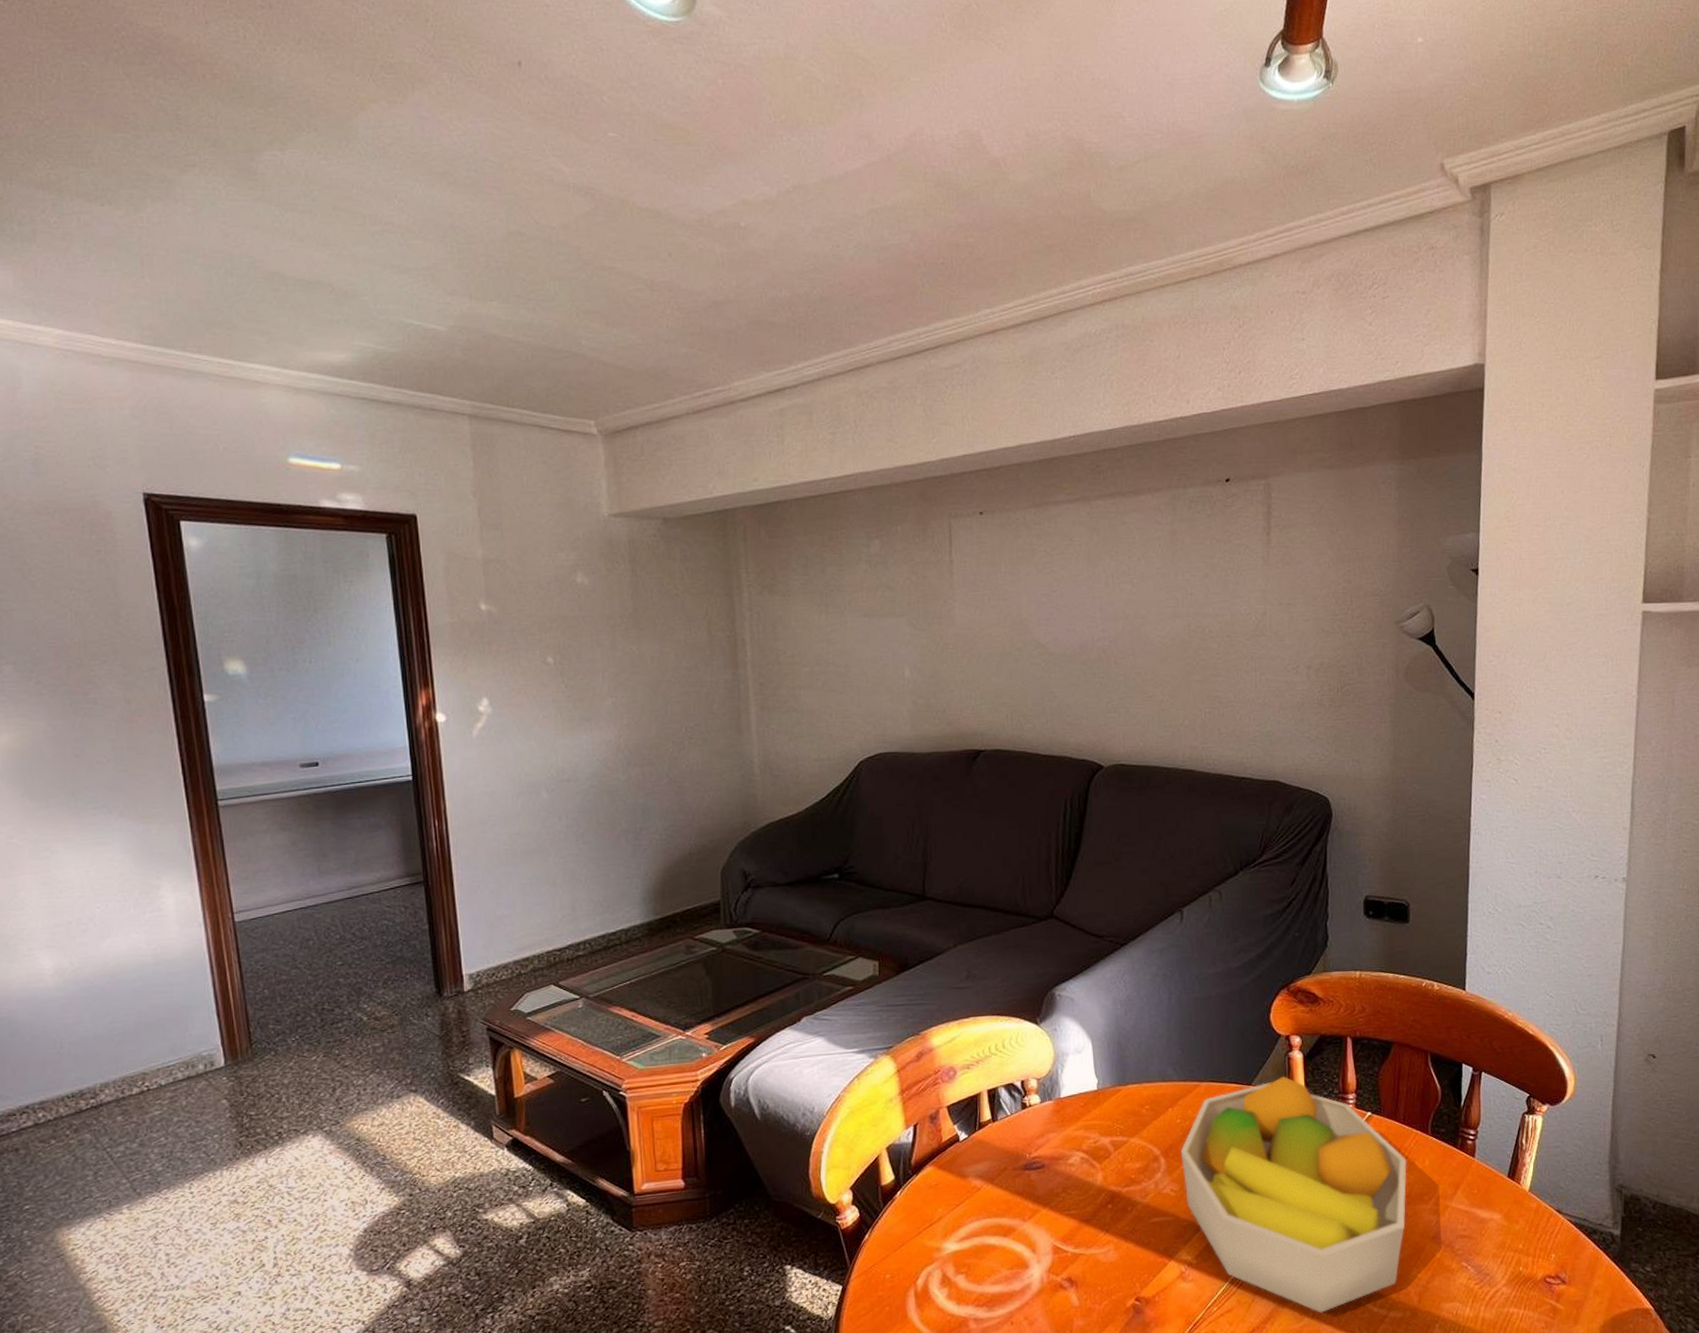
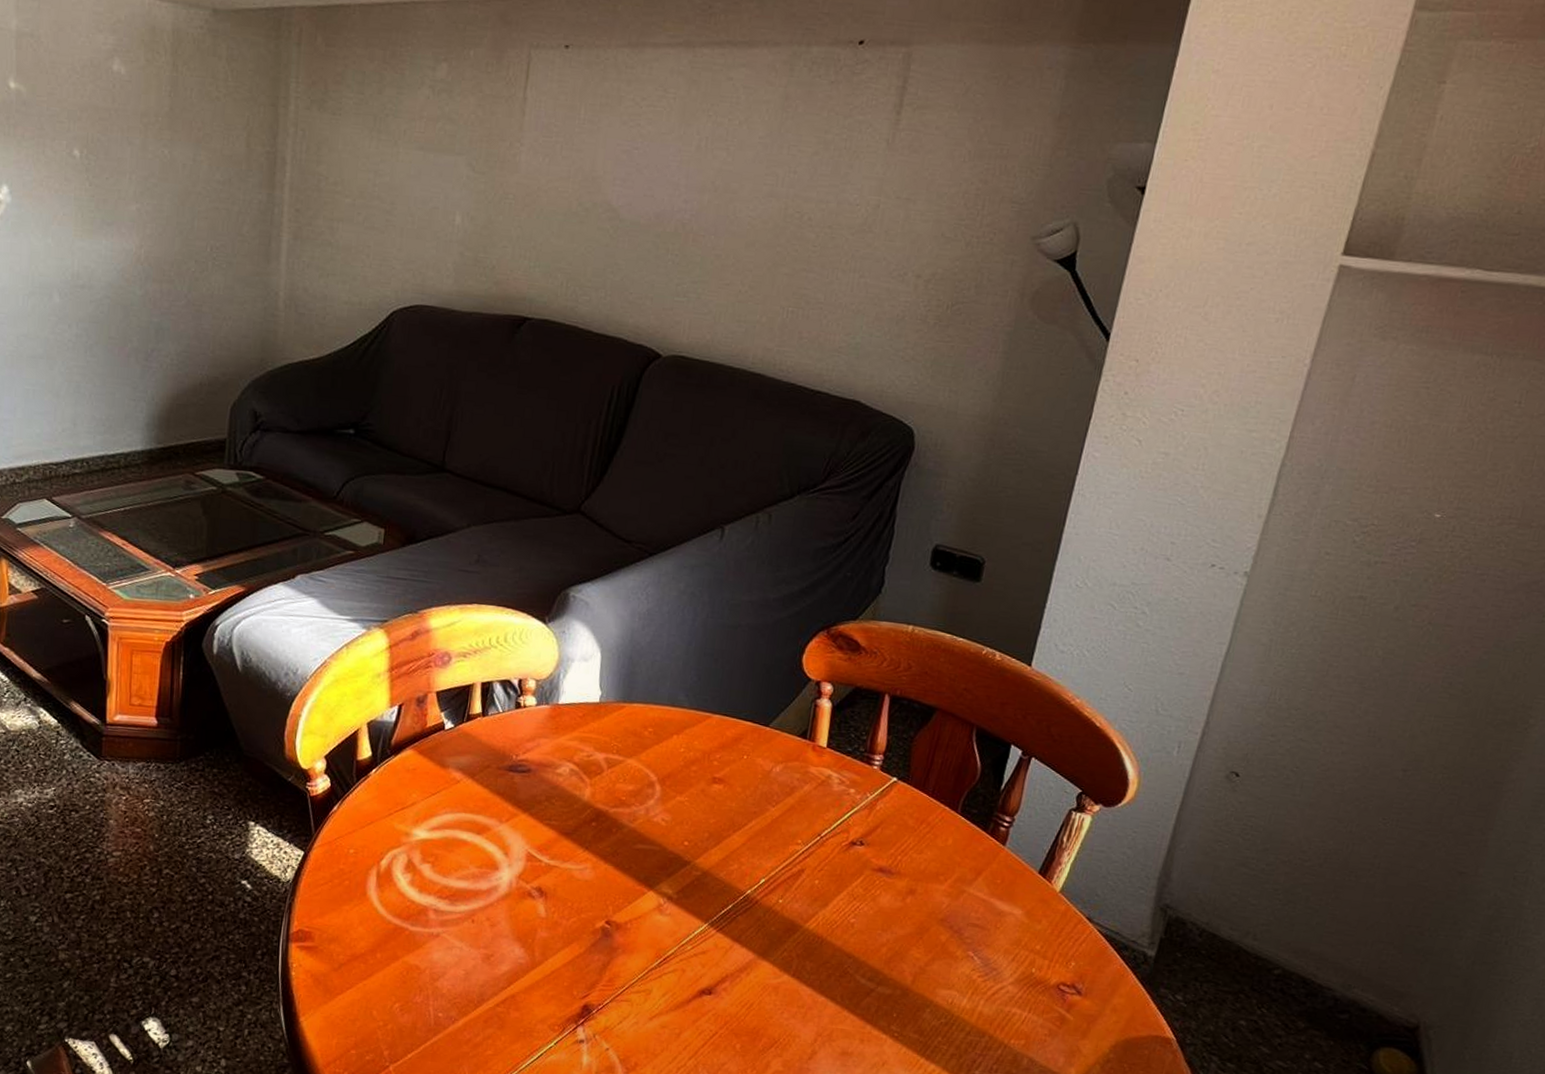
fruit bowl: present [1180,1077,1407,1313] -> none [677,724,928,973]

